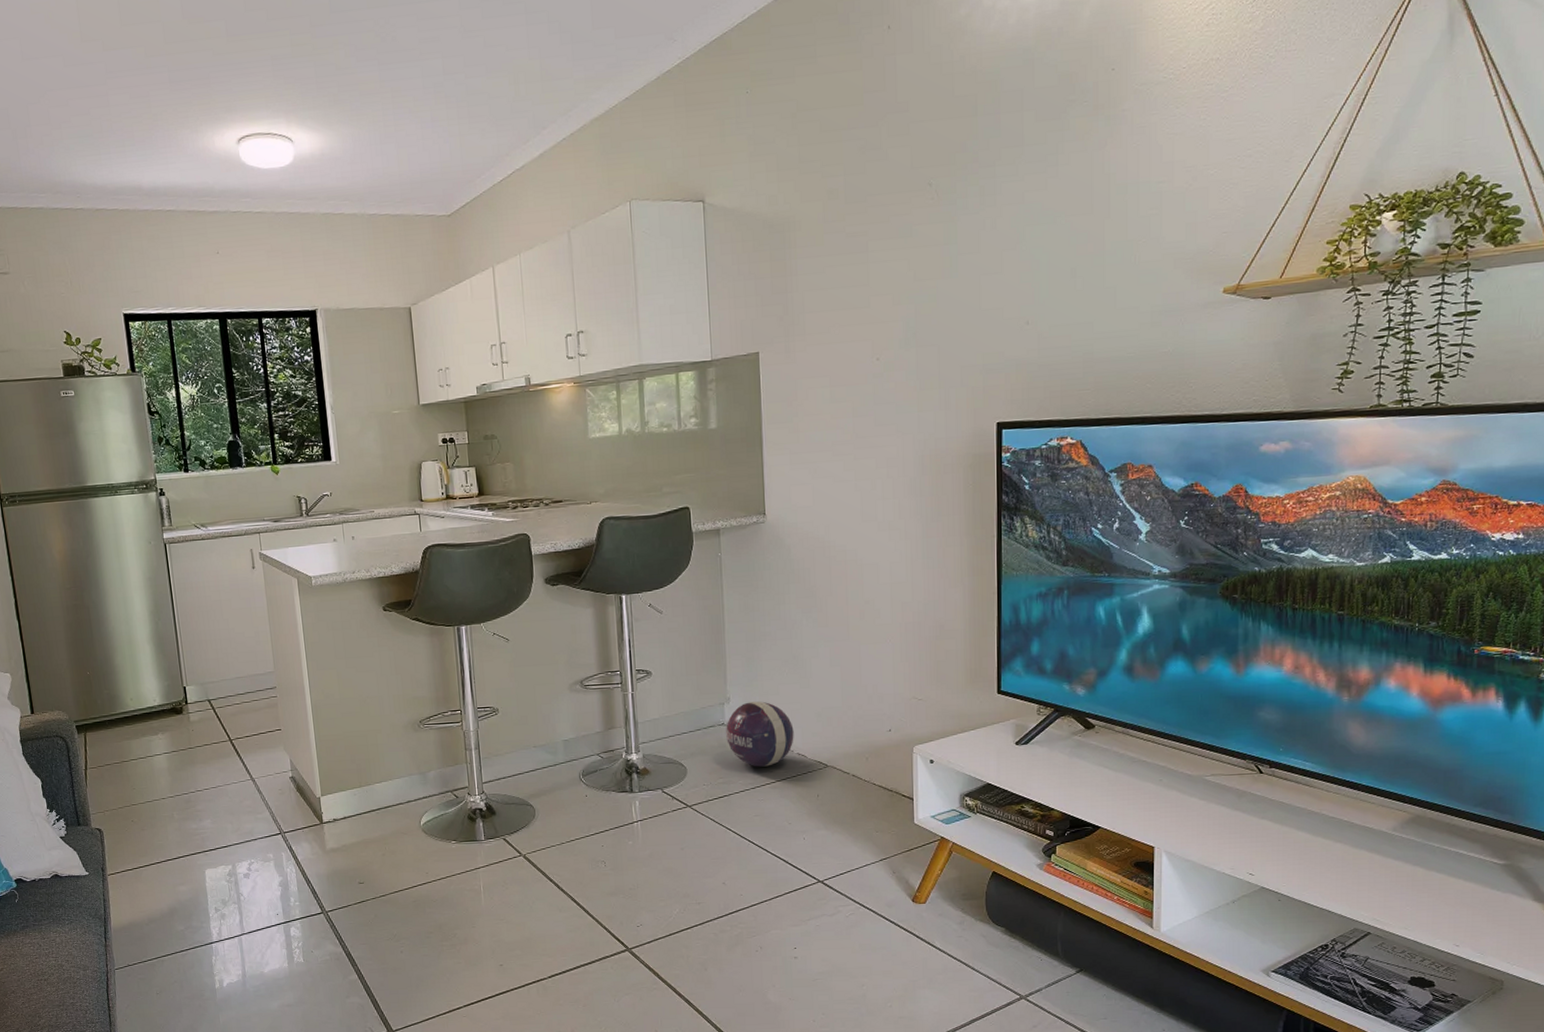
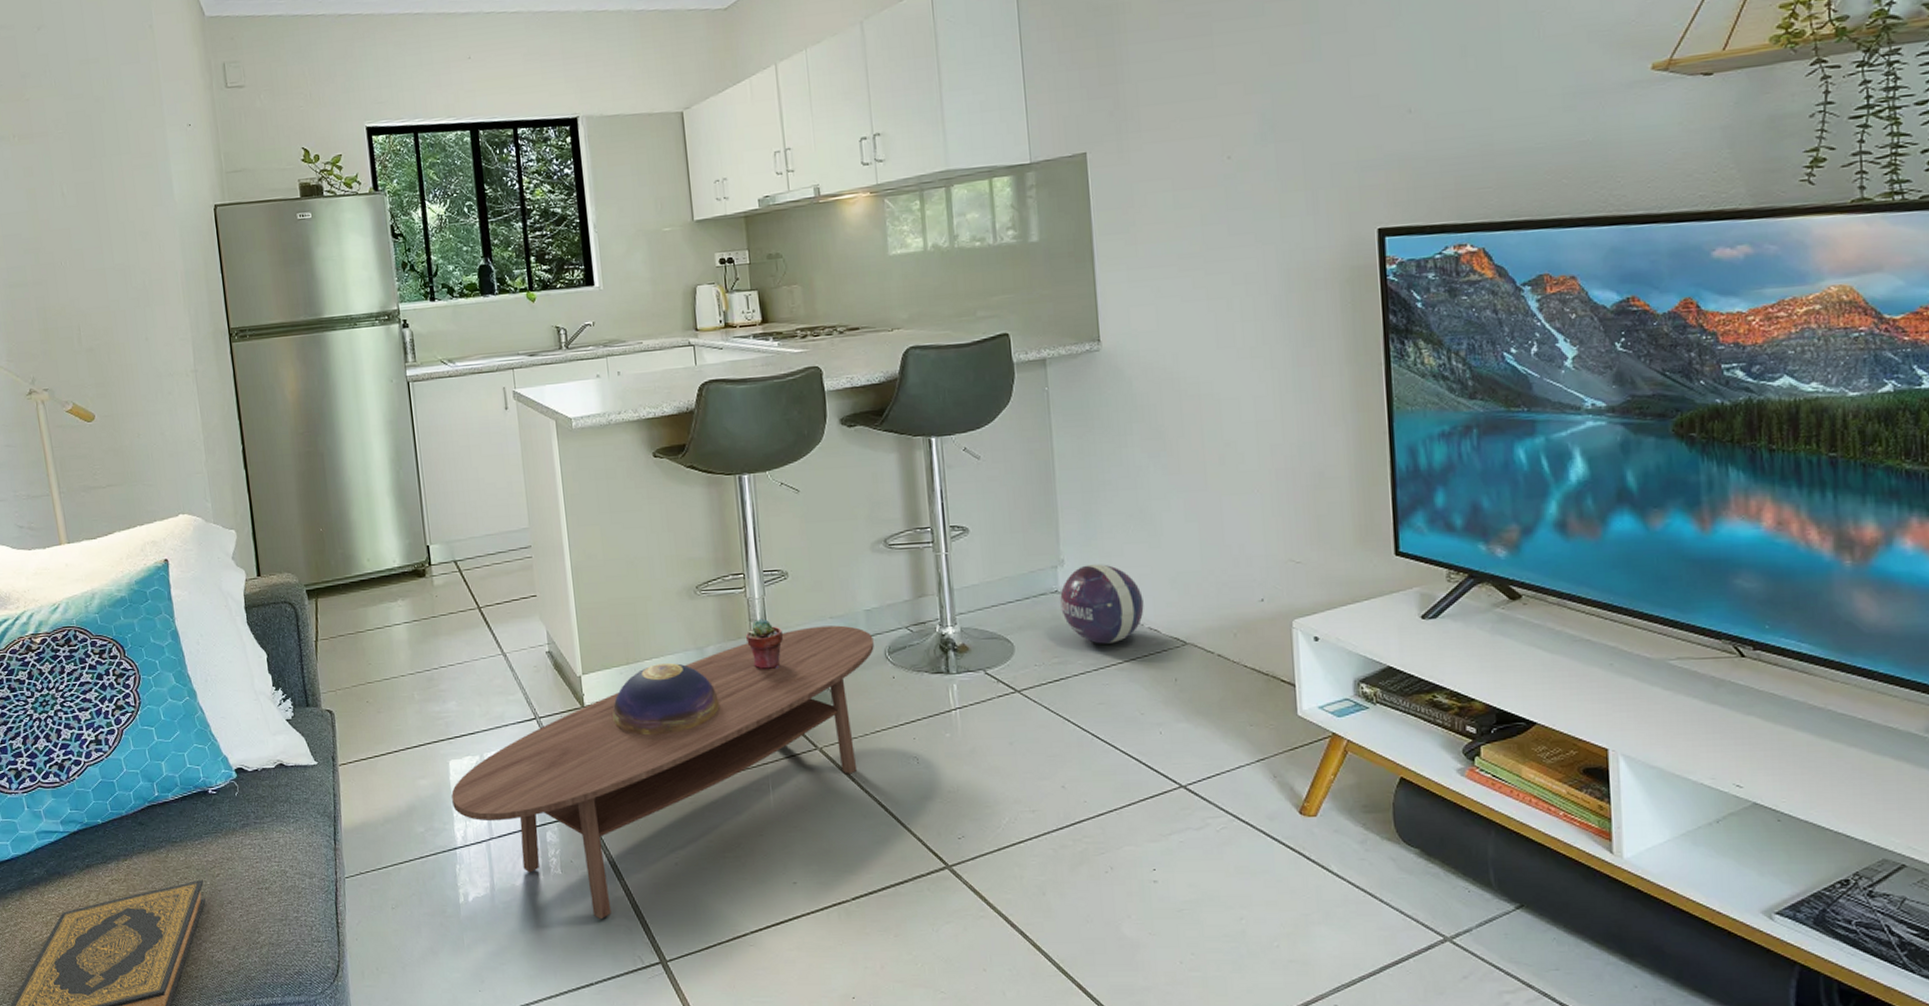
coffee table: none [207,753,571,998] -> present [451,625,874,919]
decorative bowl: none [347,785,439,846] -> present [612,662,719,736]
potted succulent: none [461,747,494,791] -> present [745,618,783,670]

